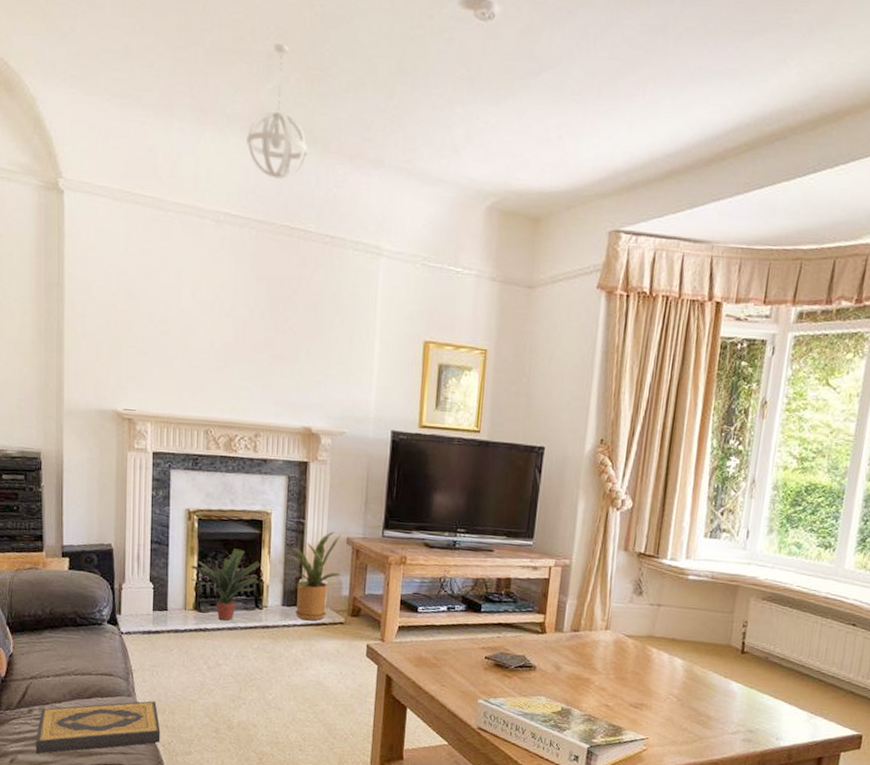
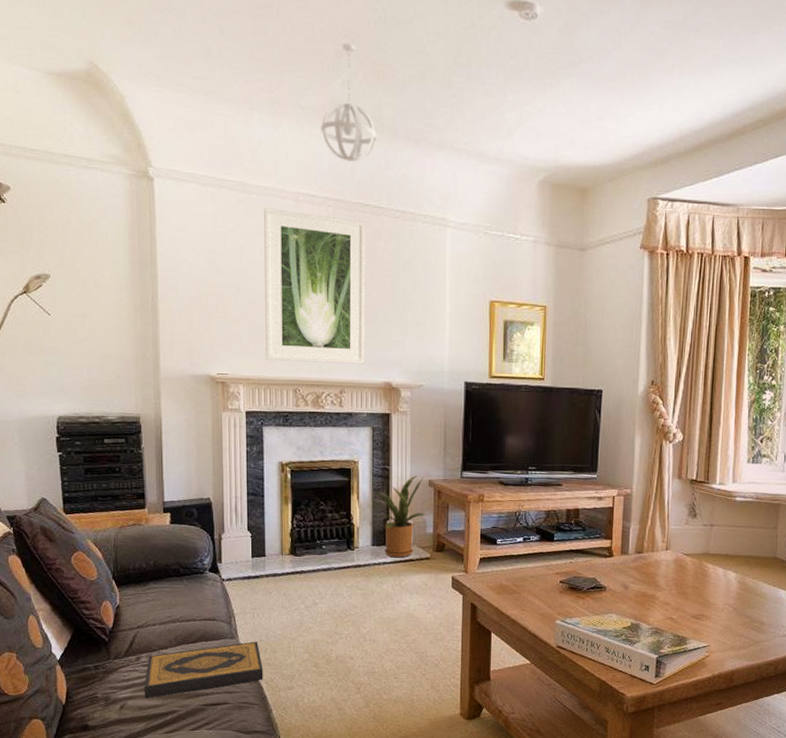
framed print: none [176,227,291,406] -> present [264,207,365,364]
potted plant: present [190,548,262,621] -> none [285,496,352,562]

